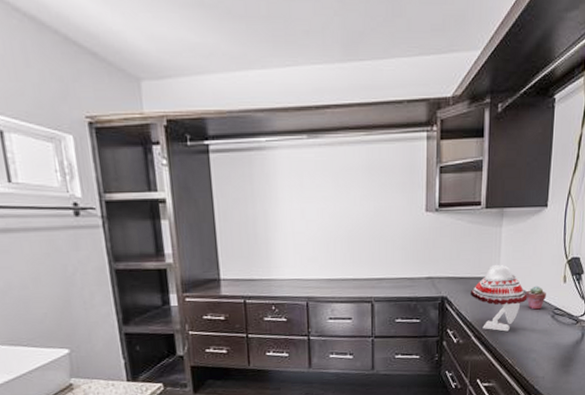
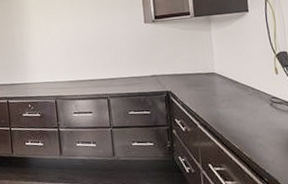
hat: present [470,264,528,332] -> none [191,61,244,120]
potted succulent: present [525,285,546,310] -> none [241,78,262,99]

